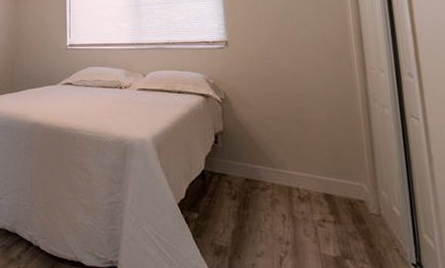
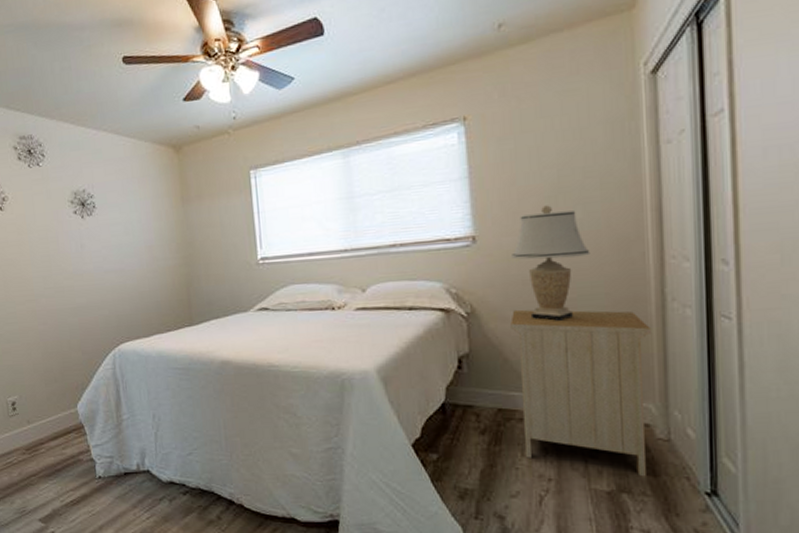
table lamp: none [254,23,312,112] -> present [512,205,590,322]
nightstand: none [254,99,364,246] -> present [510,309,651,477]

